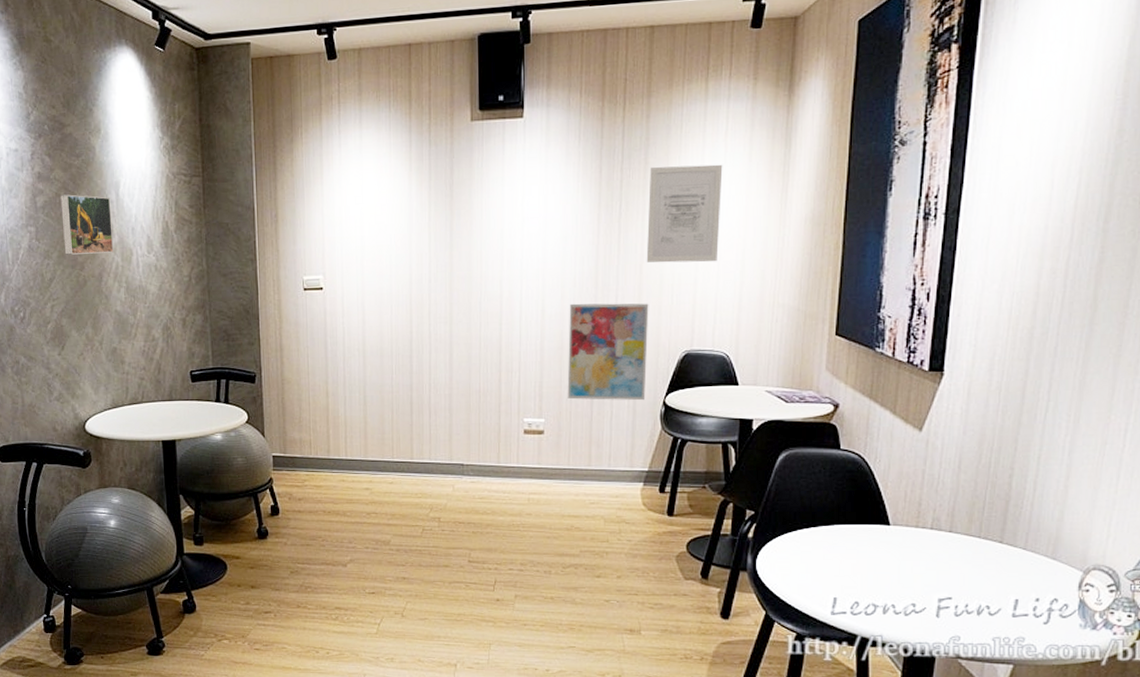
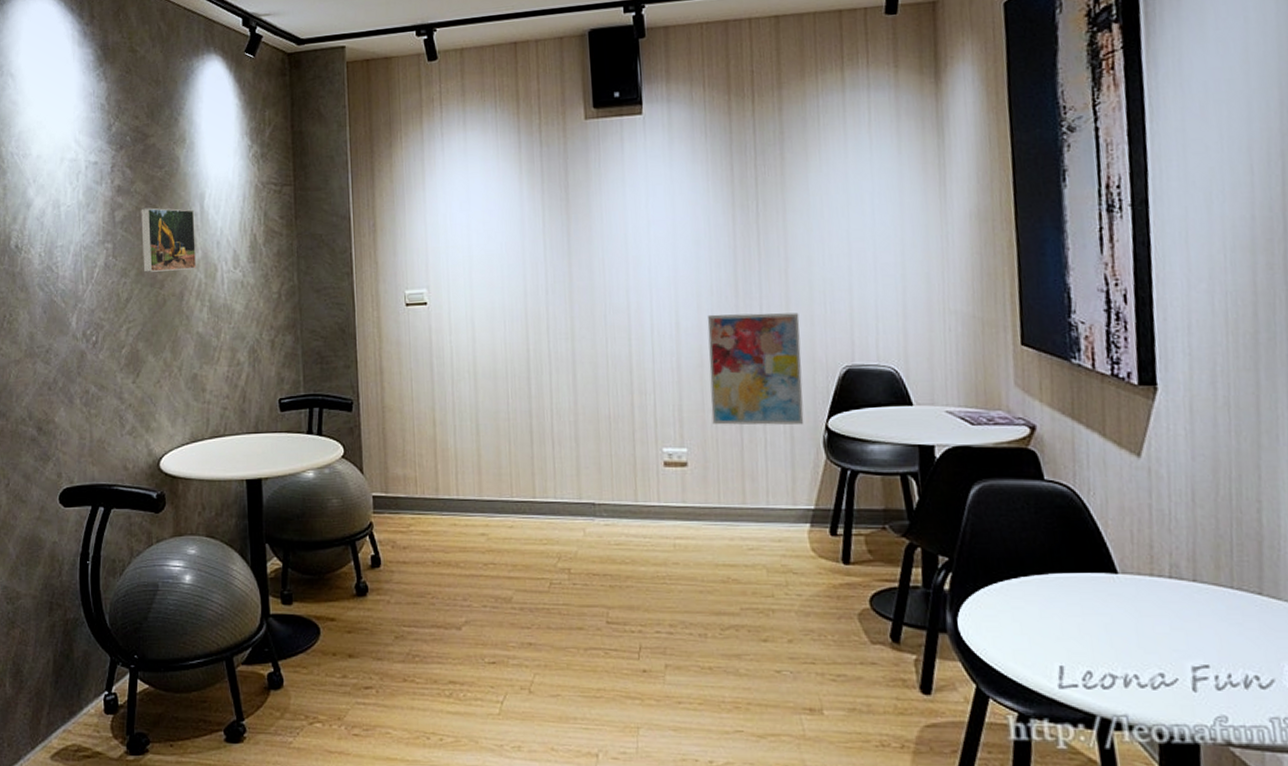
wall art: present [646,164,723,263] -> none [787,157,874,267]

